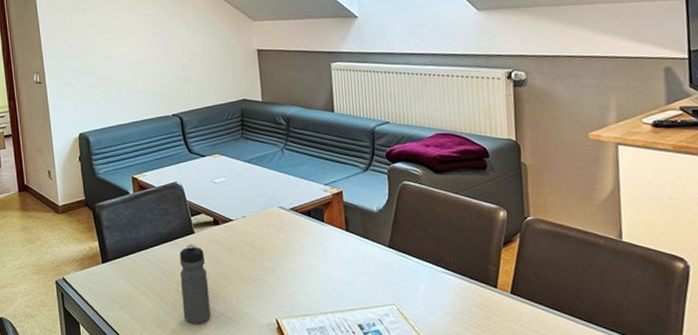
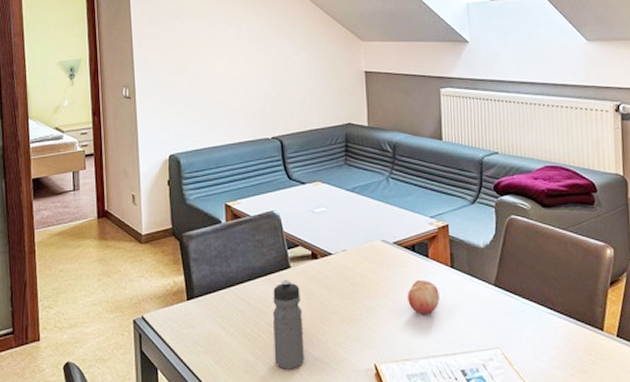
fruit: none [305,242,336,275] -> present [407,279,440,315]

